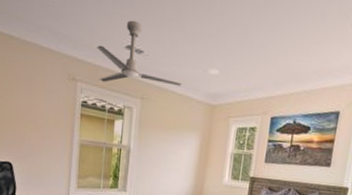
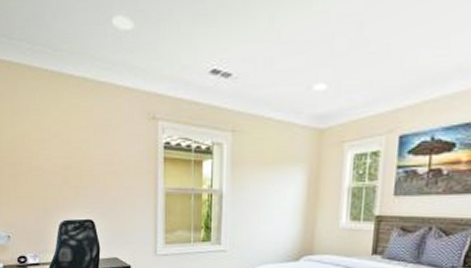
ceiling fan: present [97,20,182,86] -> none [177,38,281,117]

